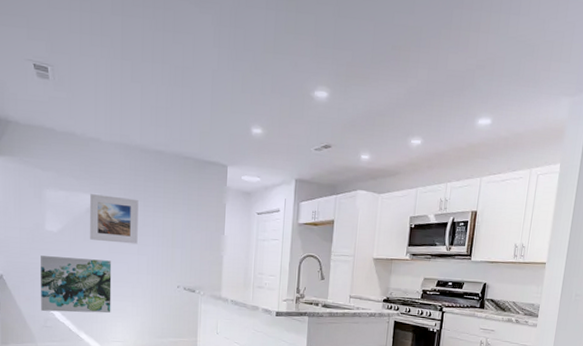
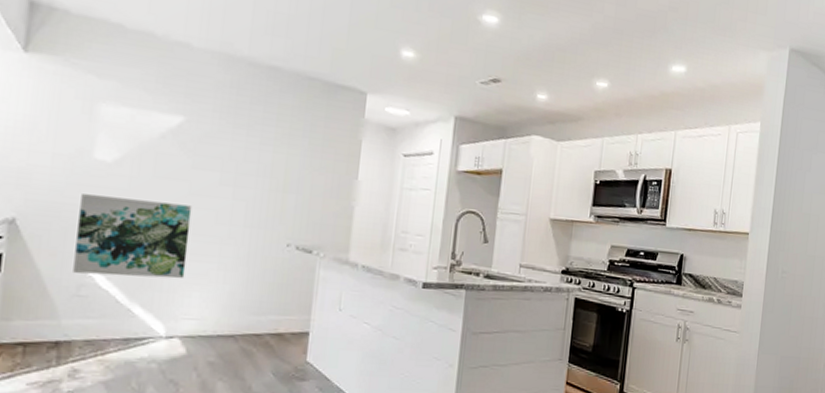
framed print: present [90,194,138,244] -> none [162,114,240,186]

